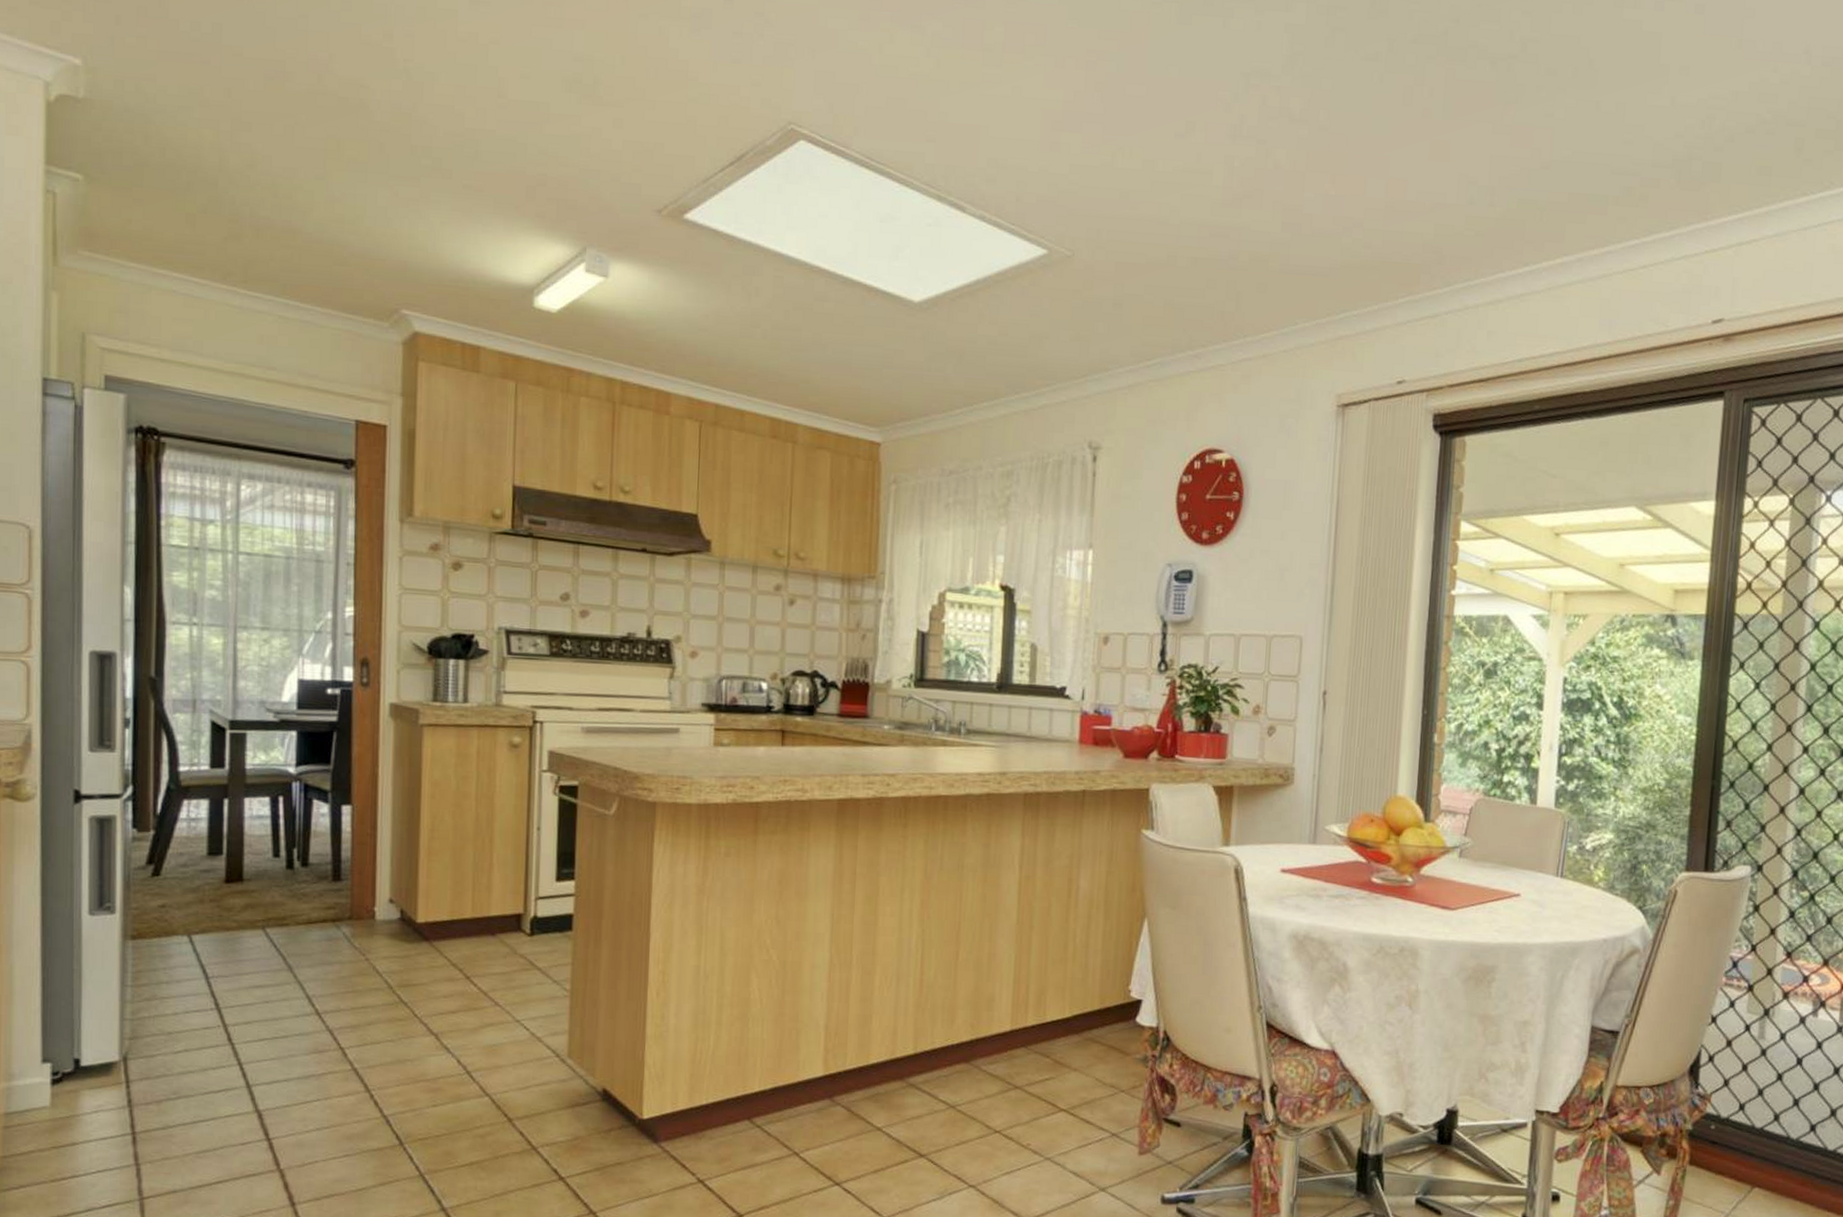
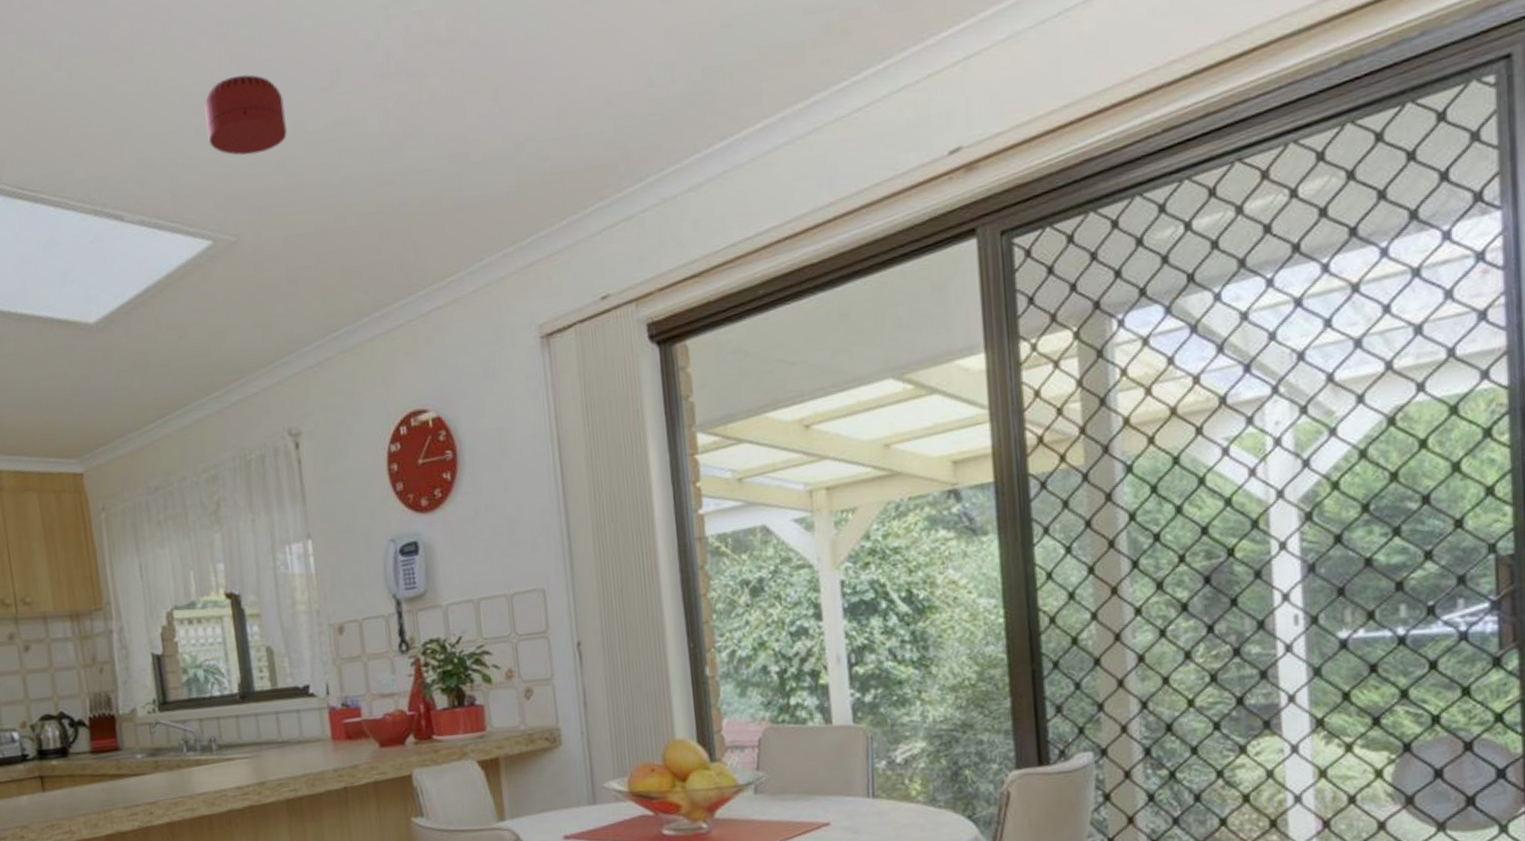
smoke detector: none [1061,103,1139,180] -> present [204,74,288,156]

